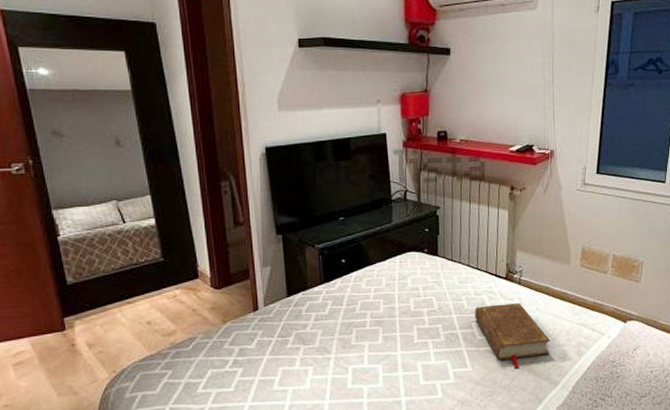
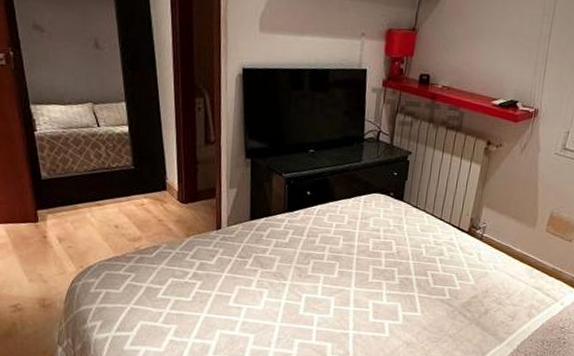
book: present [475,303,551,368] -> none [431,256,504,320]

